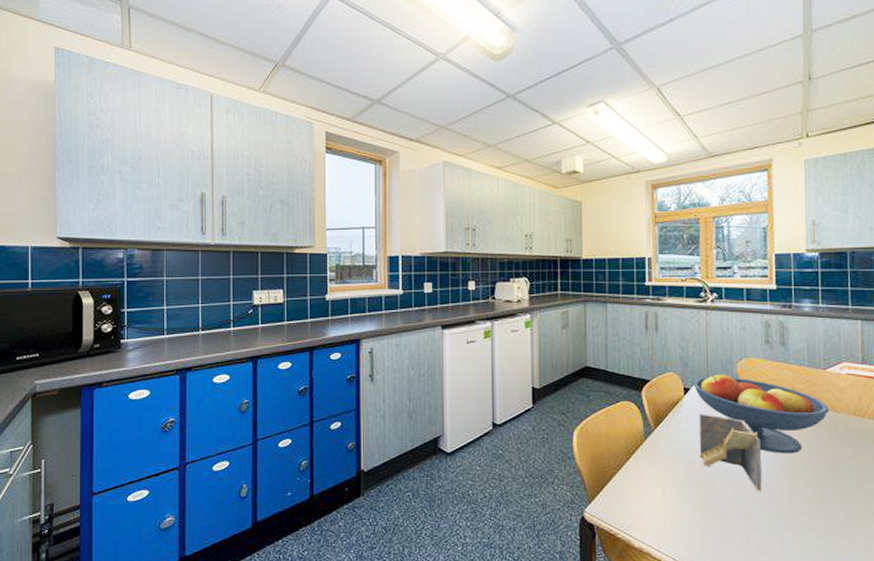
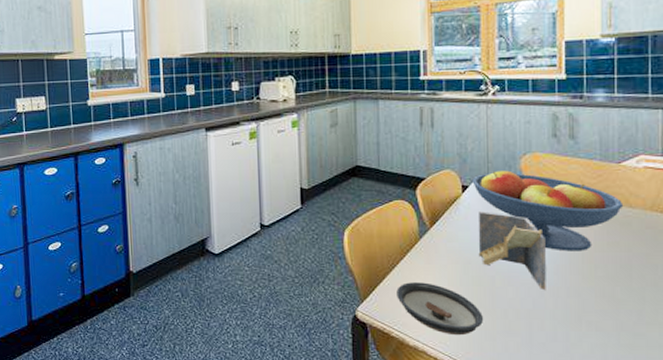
saucer: none [623,483,705,537] -> present [396,282,484,336]

